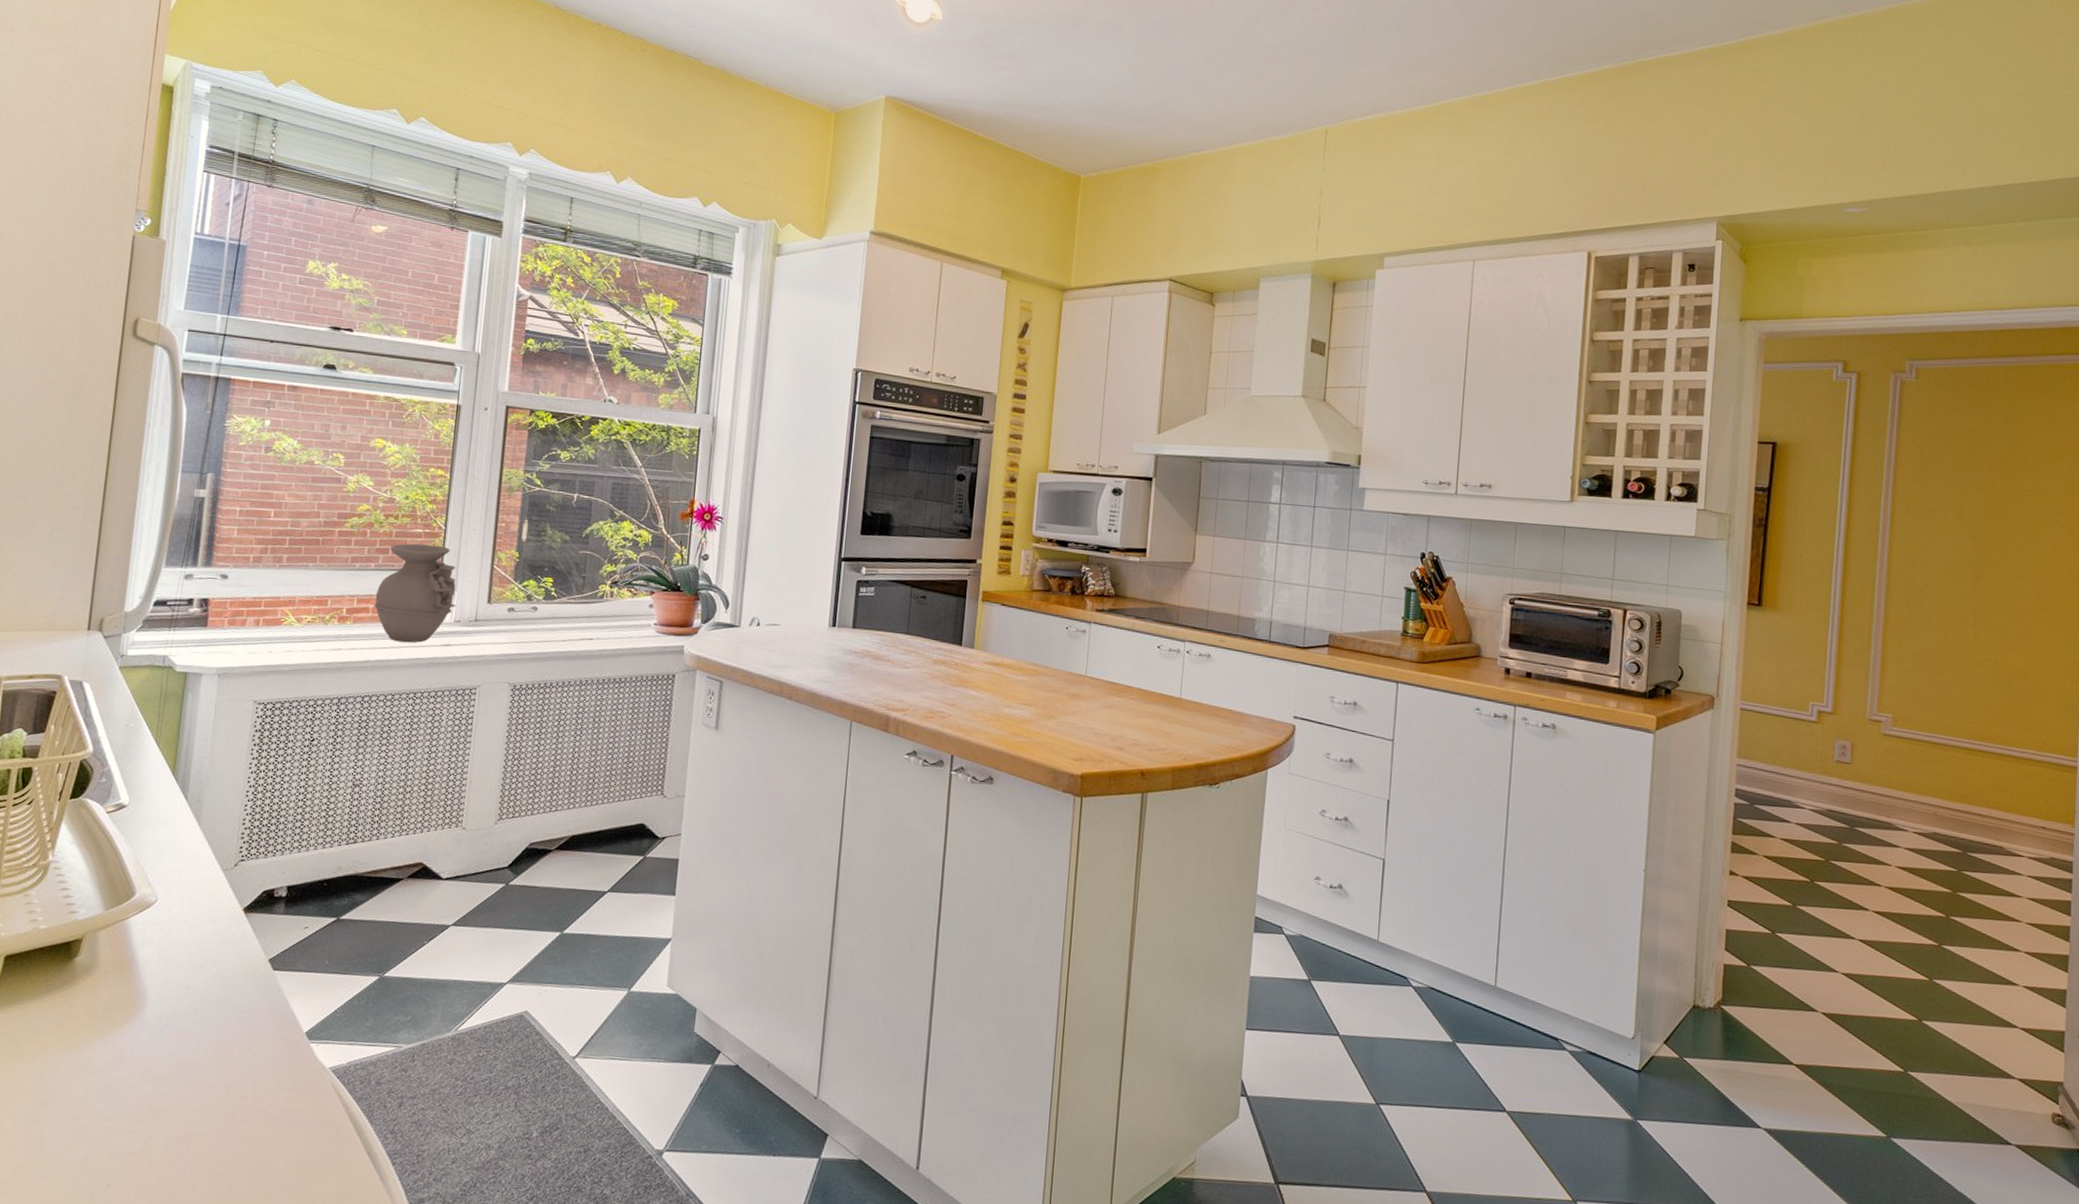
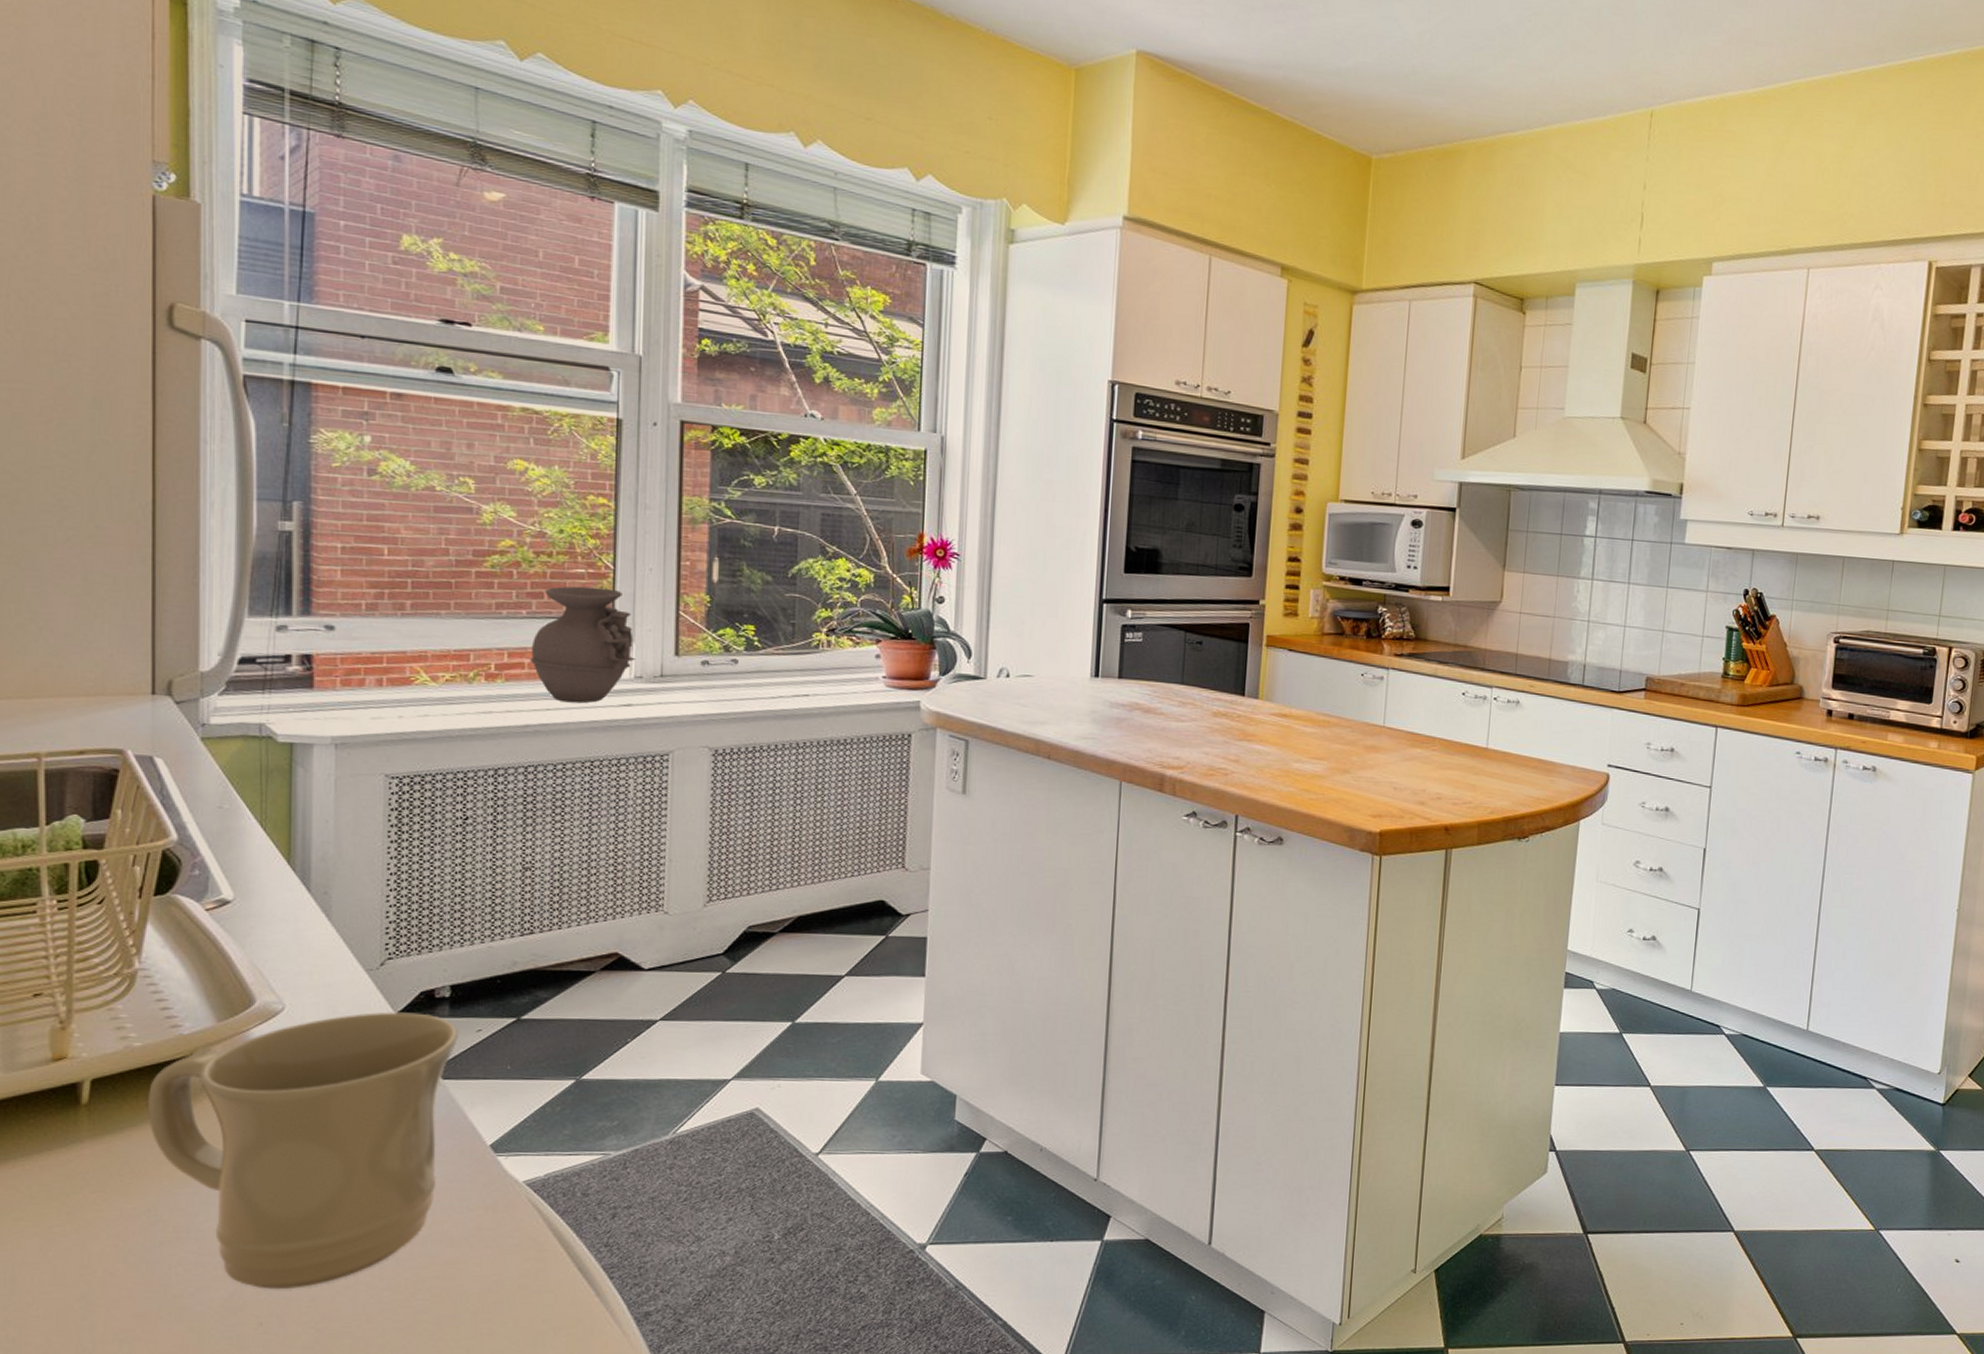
mug: none [43,907,290,1155] -> present [147,1012,458,1290]

